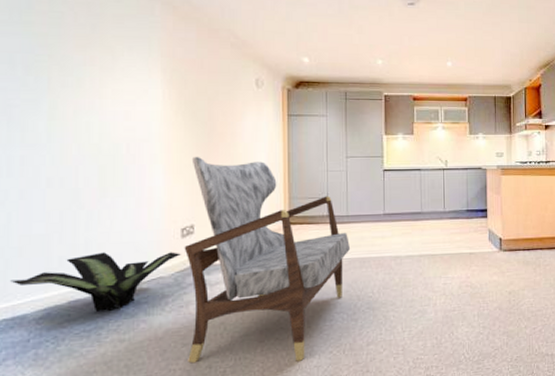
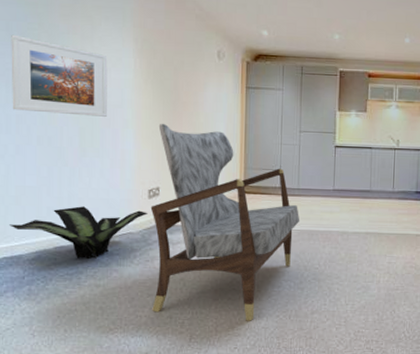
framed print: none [14,67,133,153] -> present [11,34,108,117]

